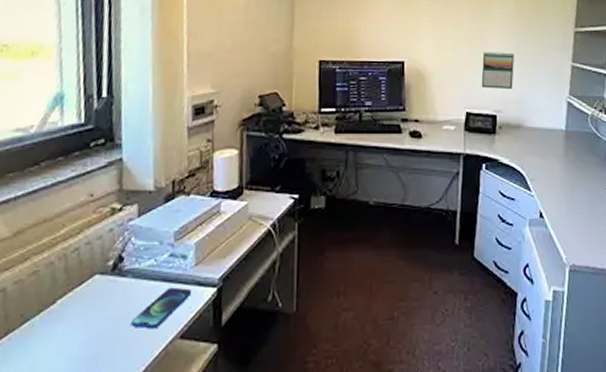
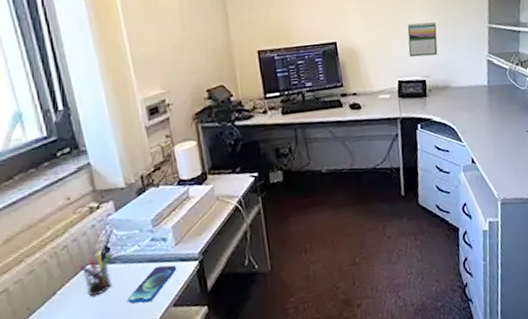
pen holder: none [86,259,125,313] -> present [78,250,112,296]

